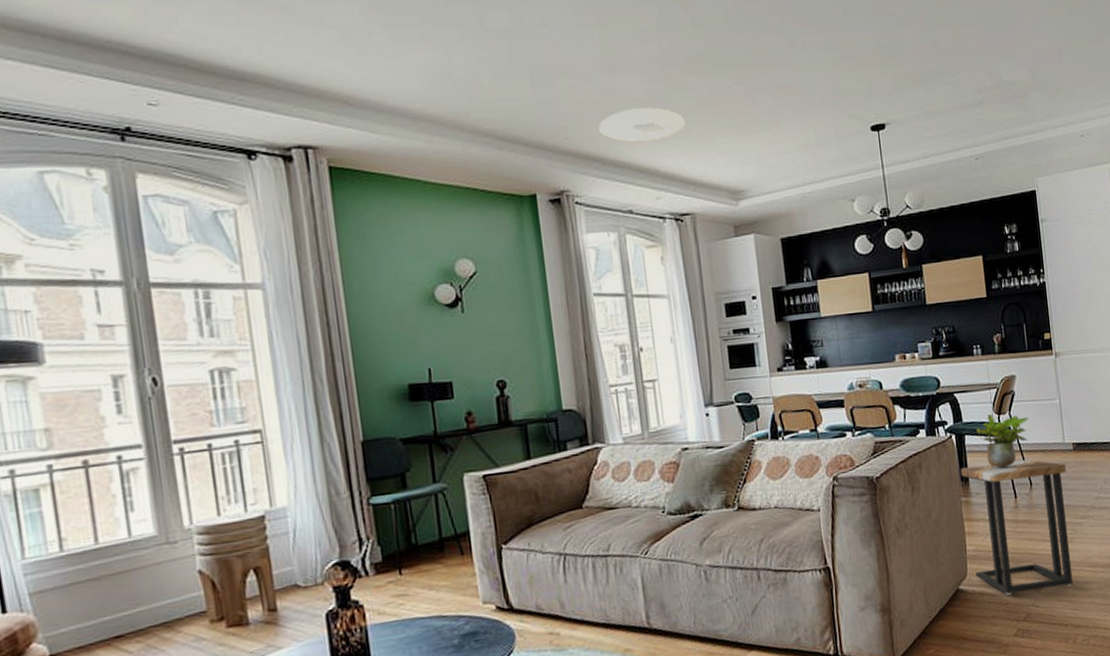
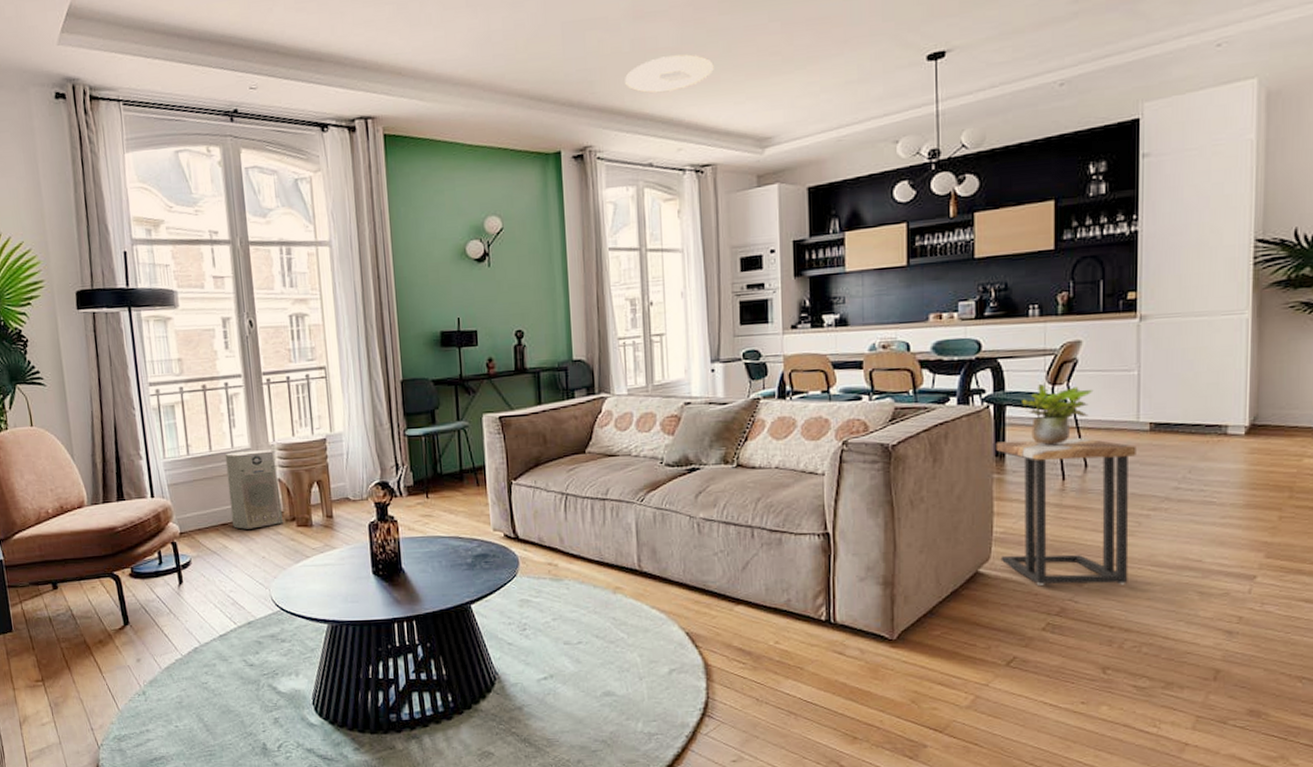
air purifier: none [118,535,207,640] -> present [225,450,283,529]

